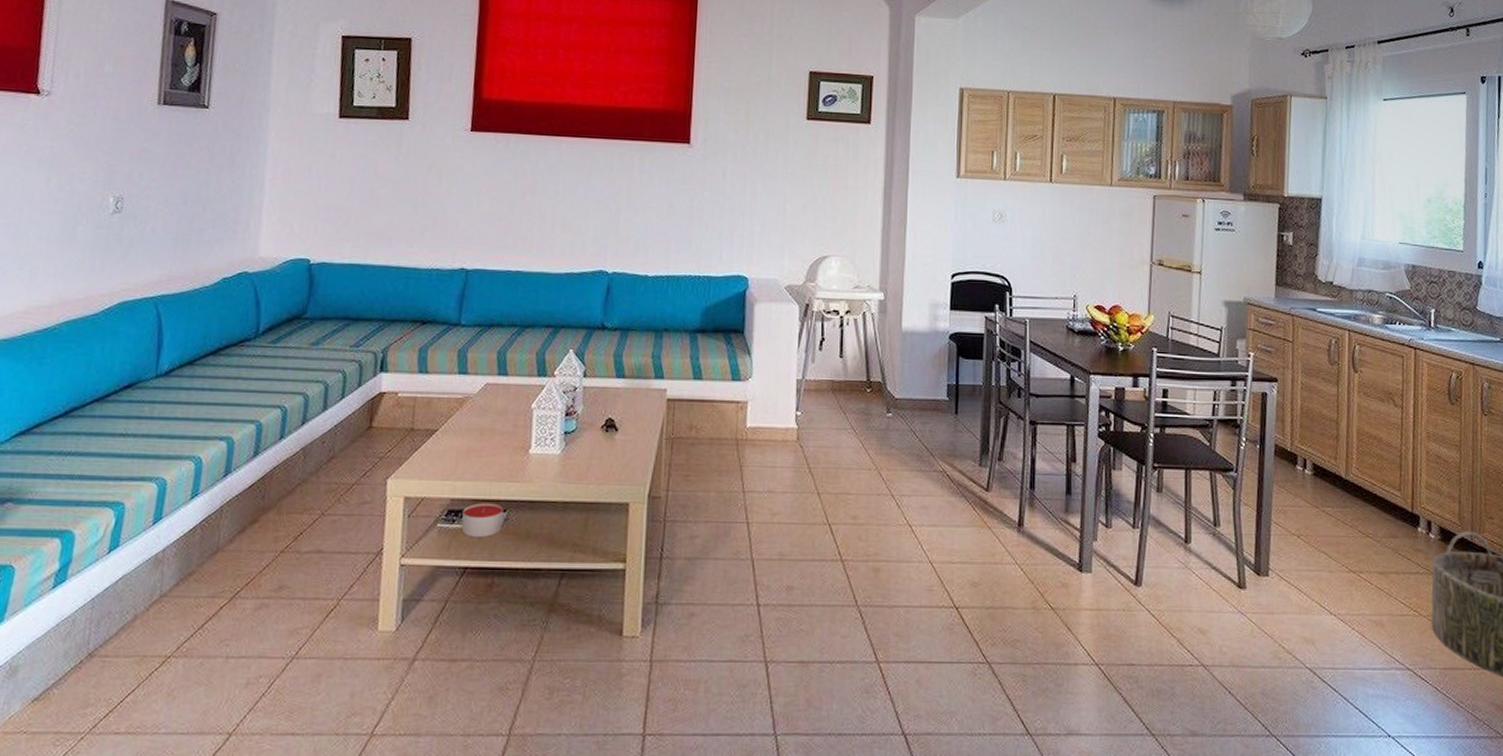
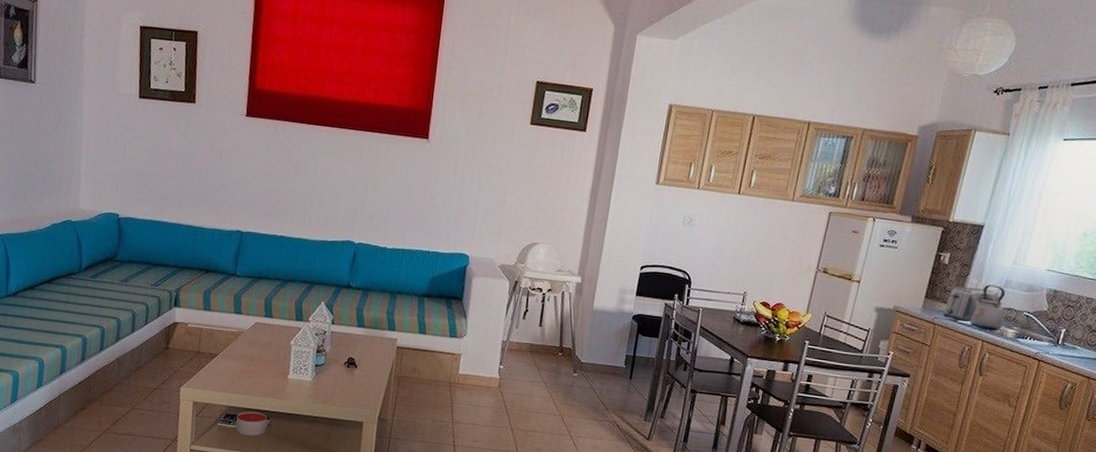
toaster: none [1299,268,1357,310] -> present [943,286,1000,322]
kettle: none [1329,264,1367,317] -> present [970,284,1006,330]

